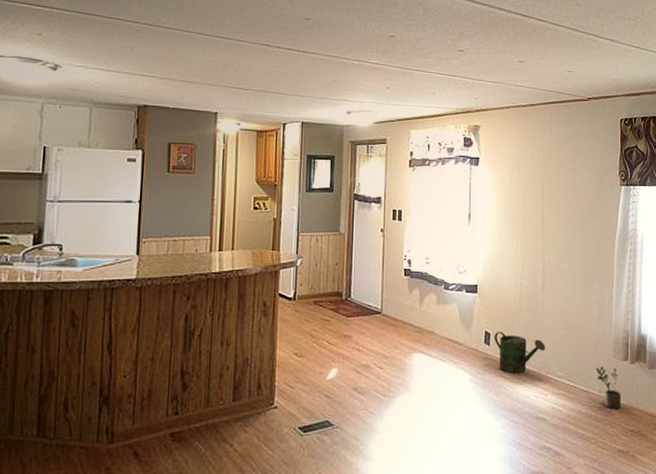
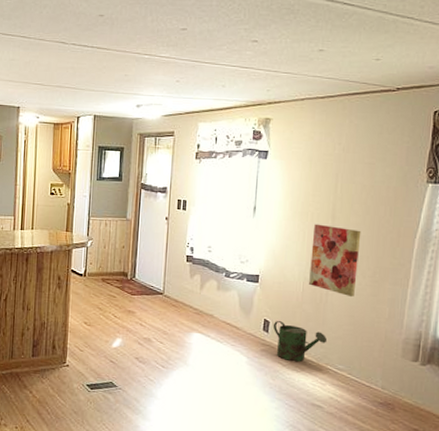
wall art: none [525,229,569,300] -> present [309,224,361,297]
potted plant: present [596,367,622,410] -> none [381,365,408,408]

